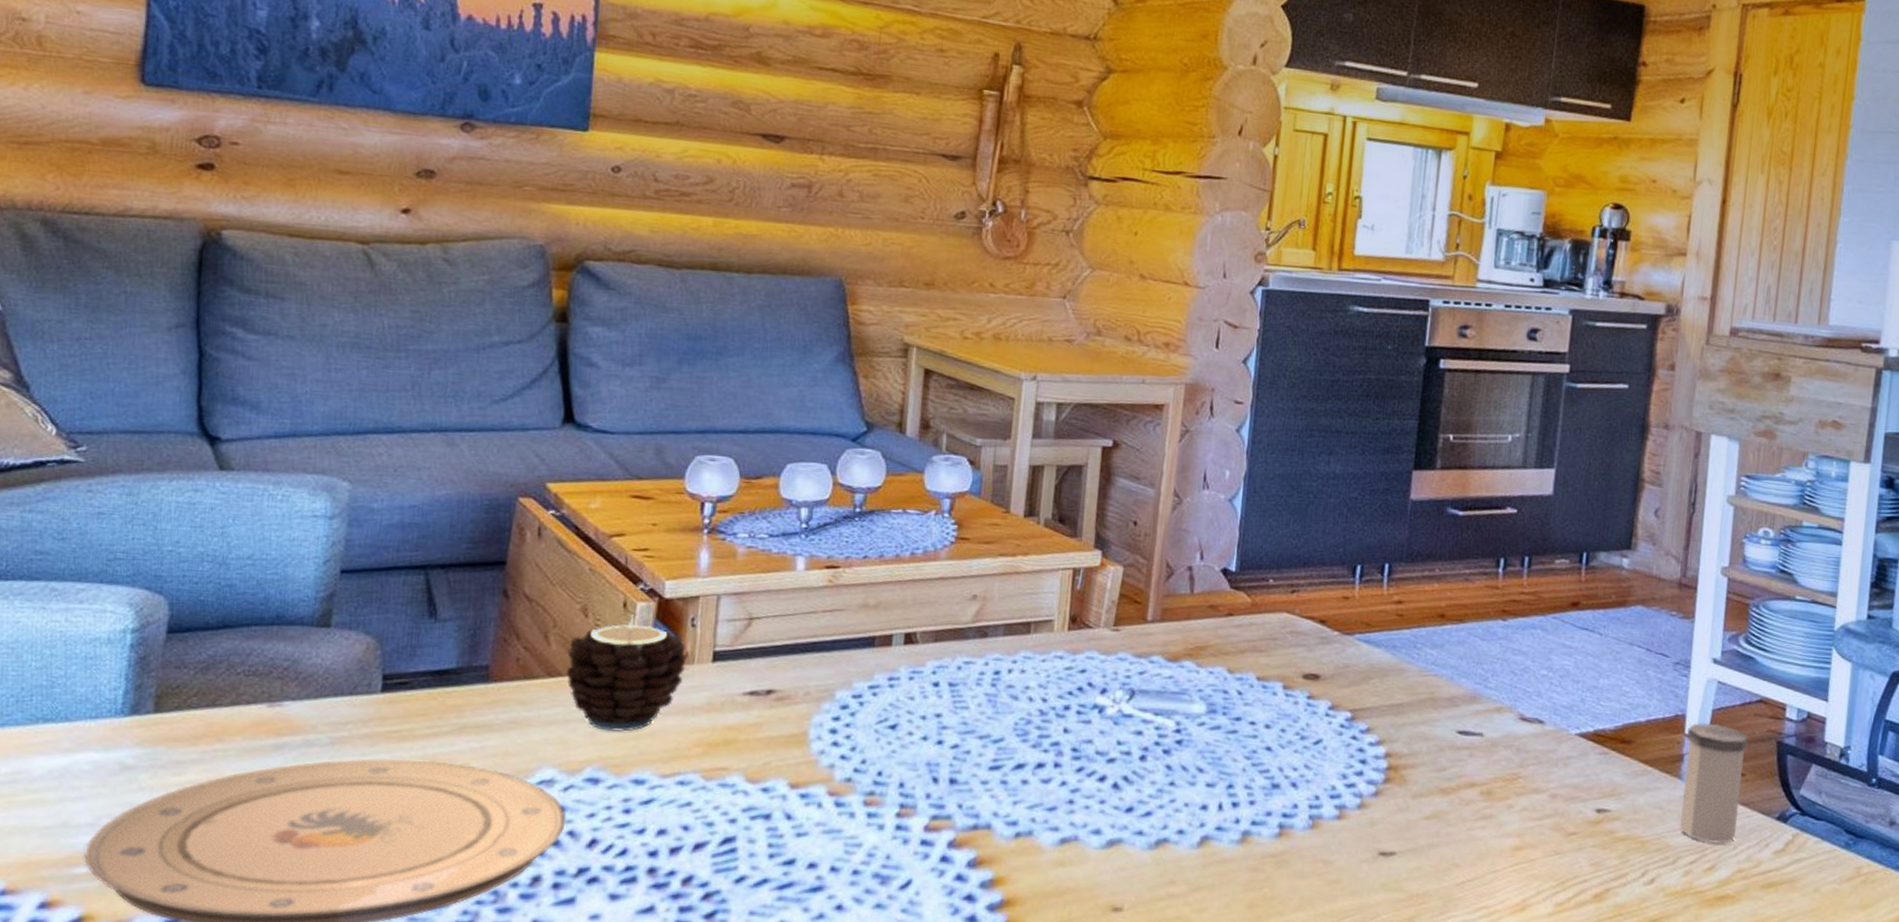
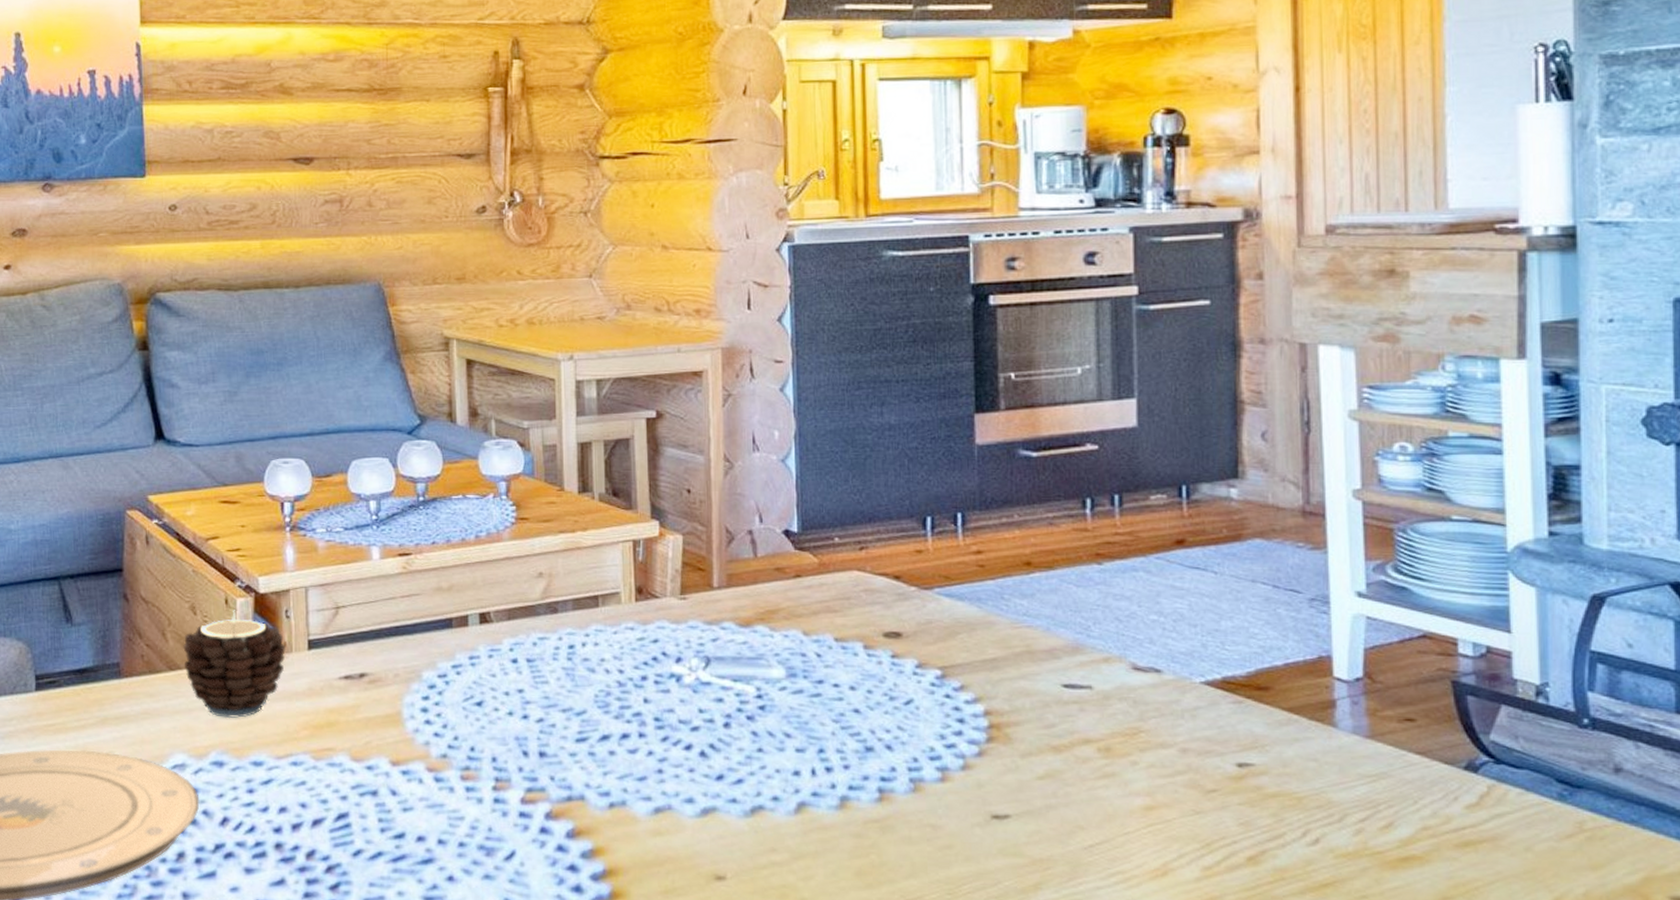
salt shaker: present [1679,722,1749,844] -> none [1337,663,1415,799]

